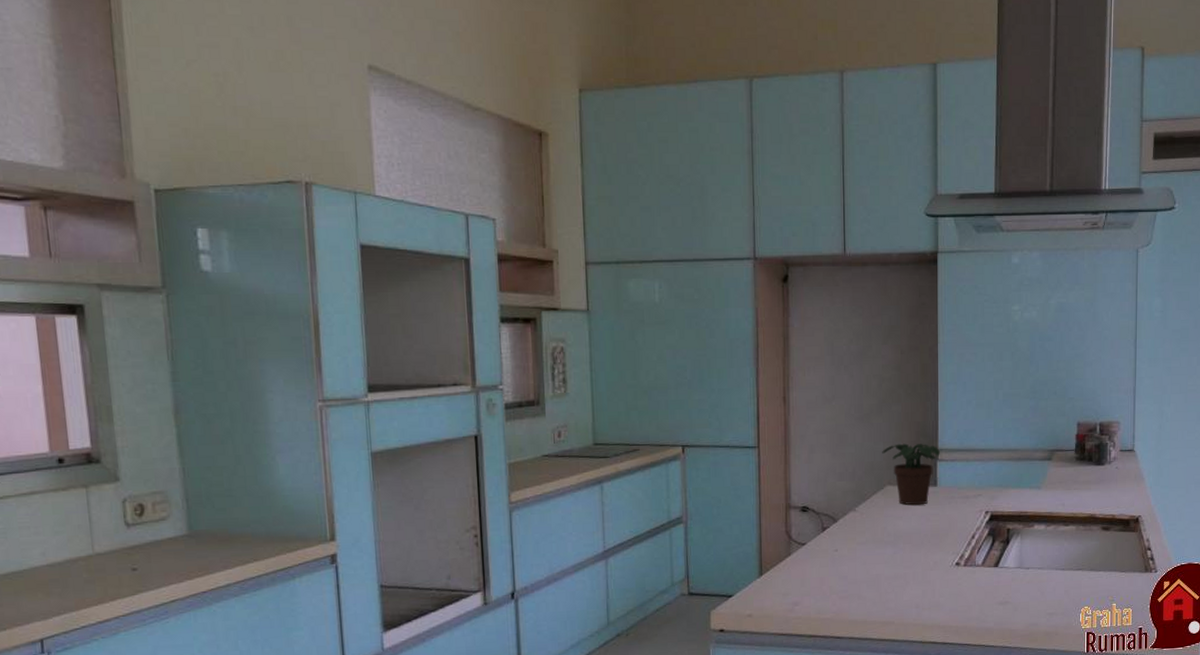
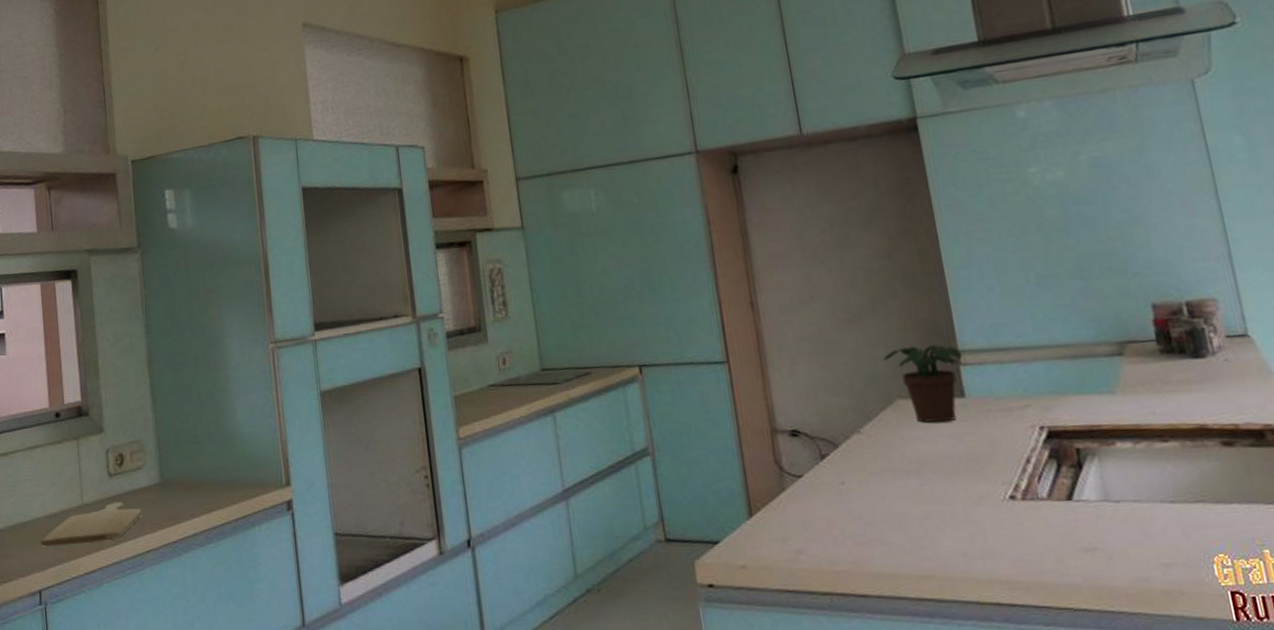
chopping board: none [40,552,166,596] -> present [40,502,142,547]

